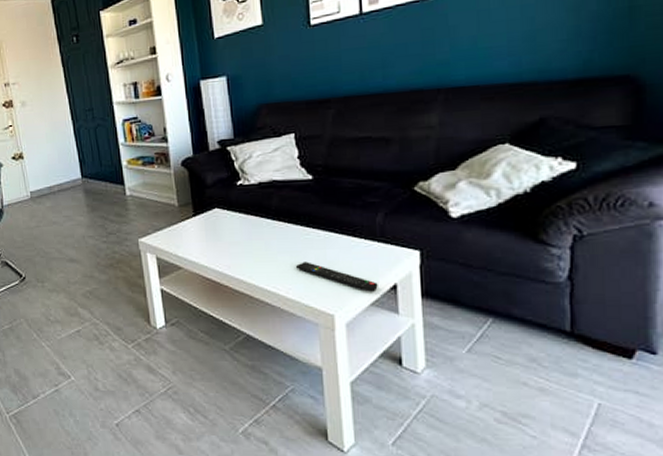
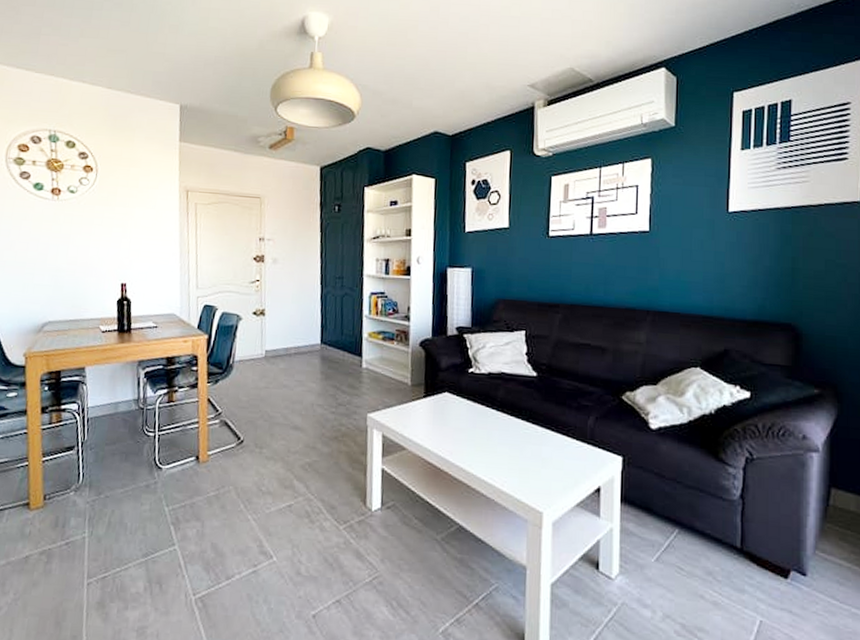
remote control: present [295,262,378,292] -> none [512,455,584,493]

